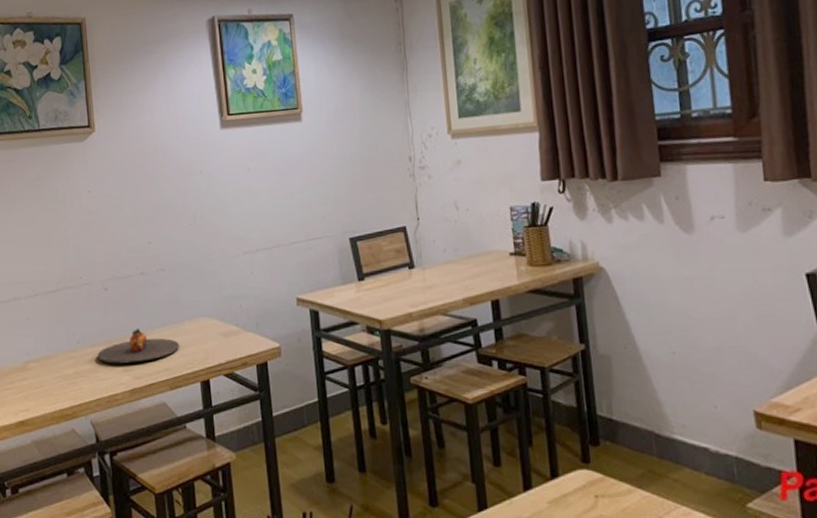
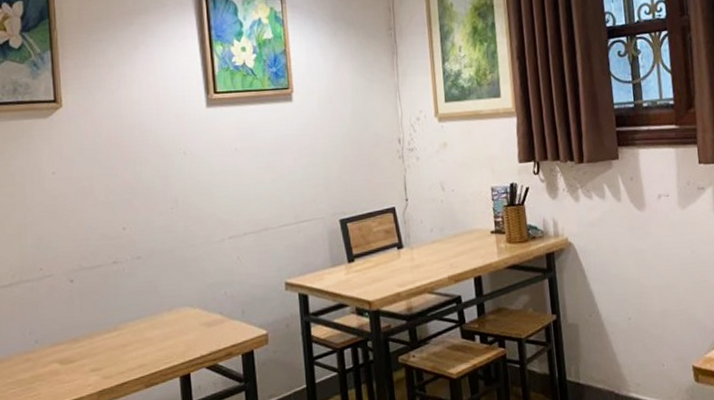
plate: present [97,329,180,364] -> none [60,323,157,364]

